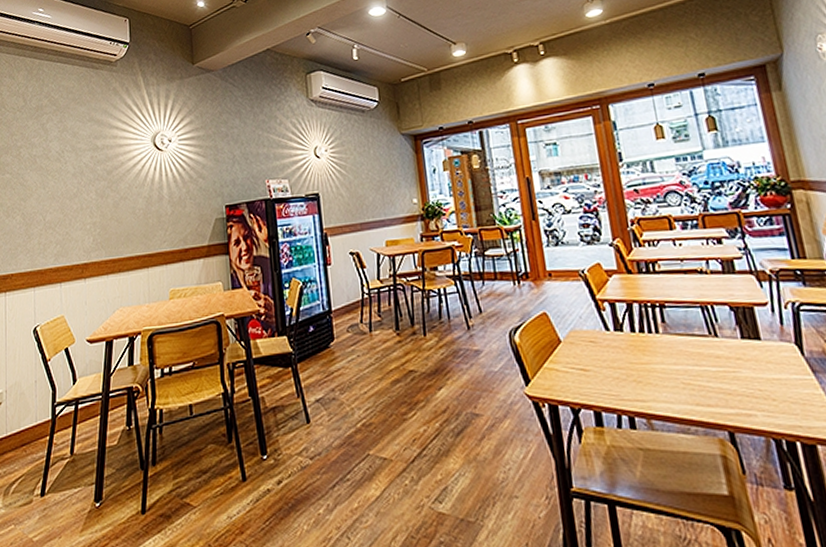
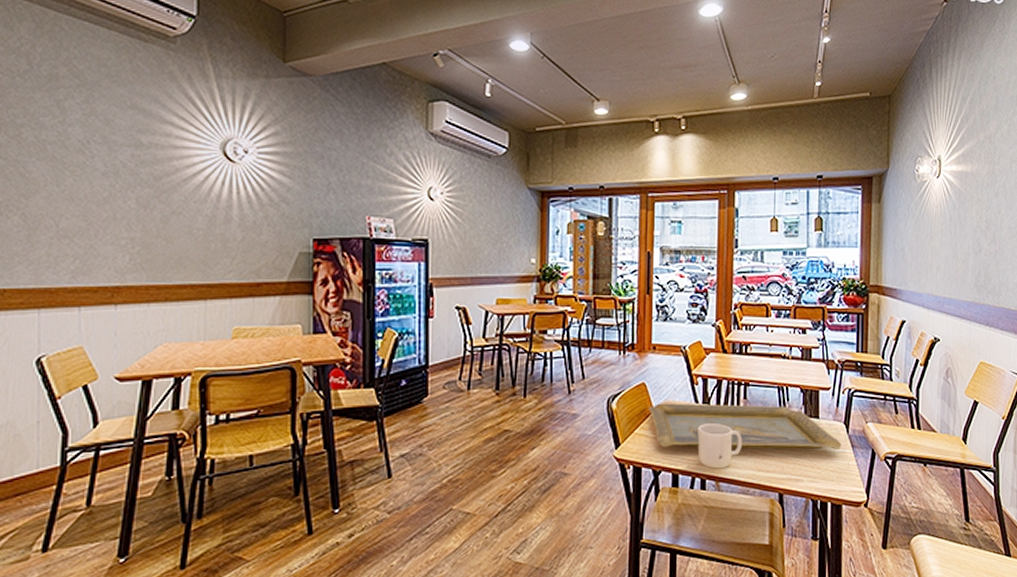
tray: none [553,327,799,382] -> present [647,403,842,450]
mug: none [614,352,671,405] -> present [697,424,743,469]

